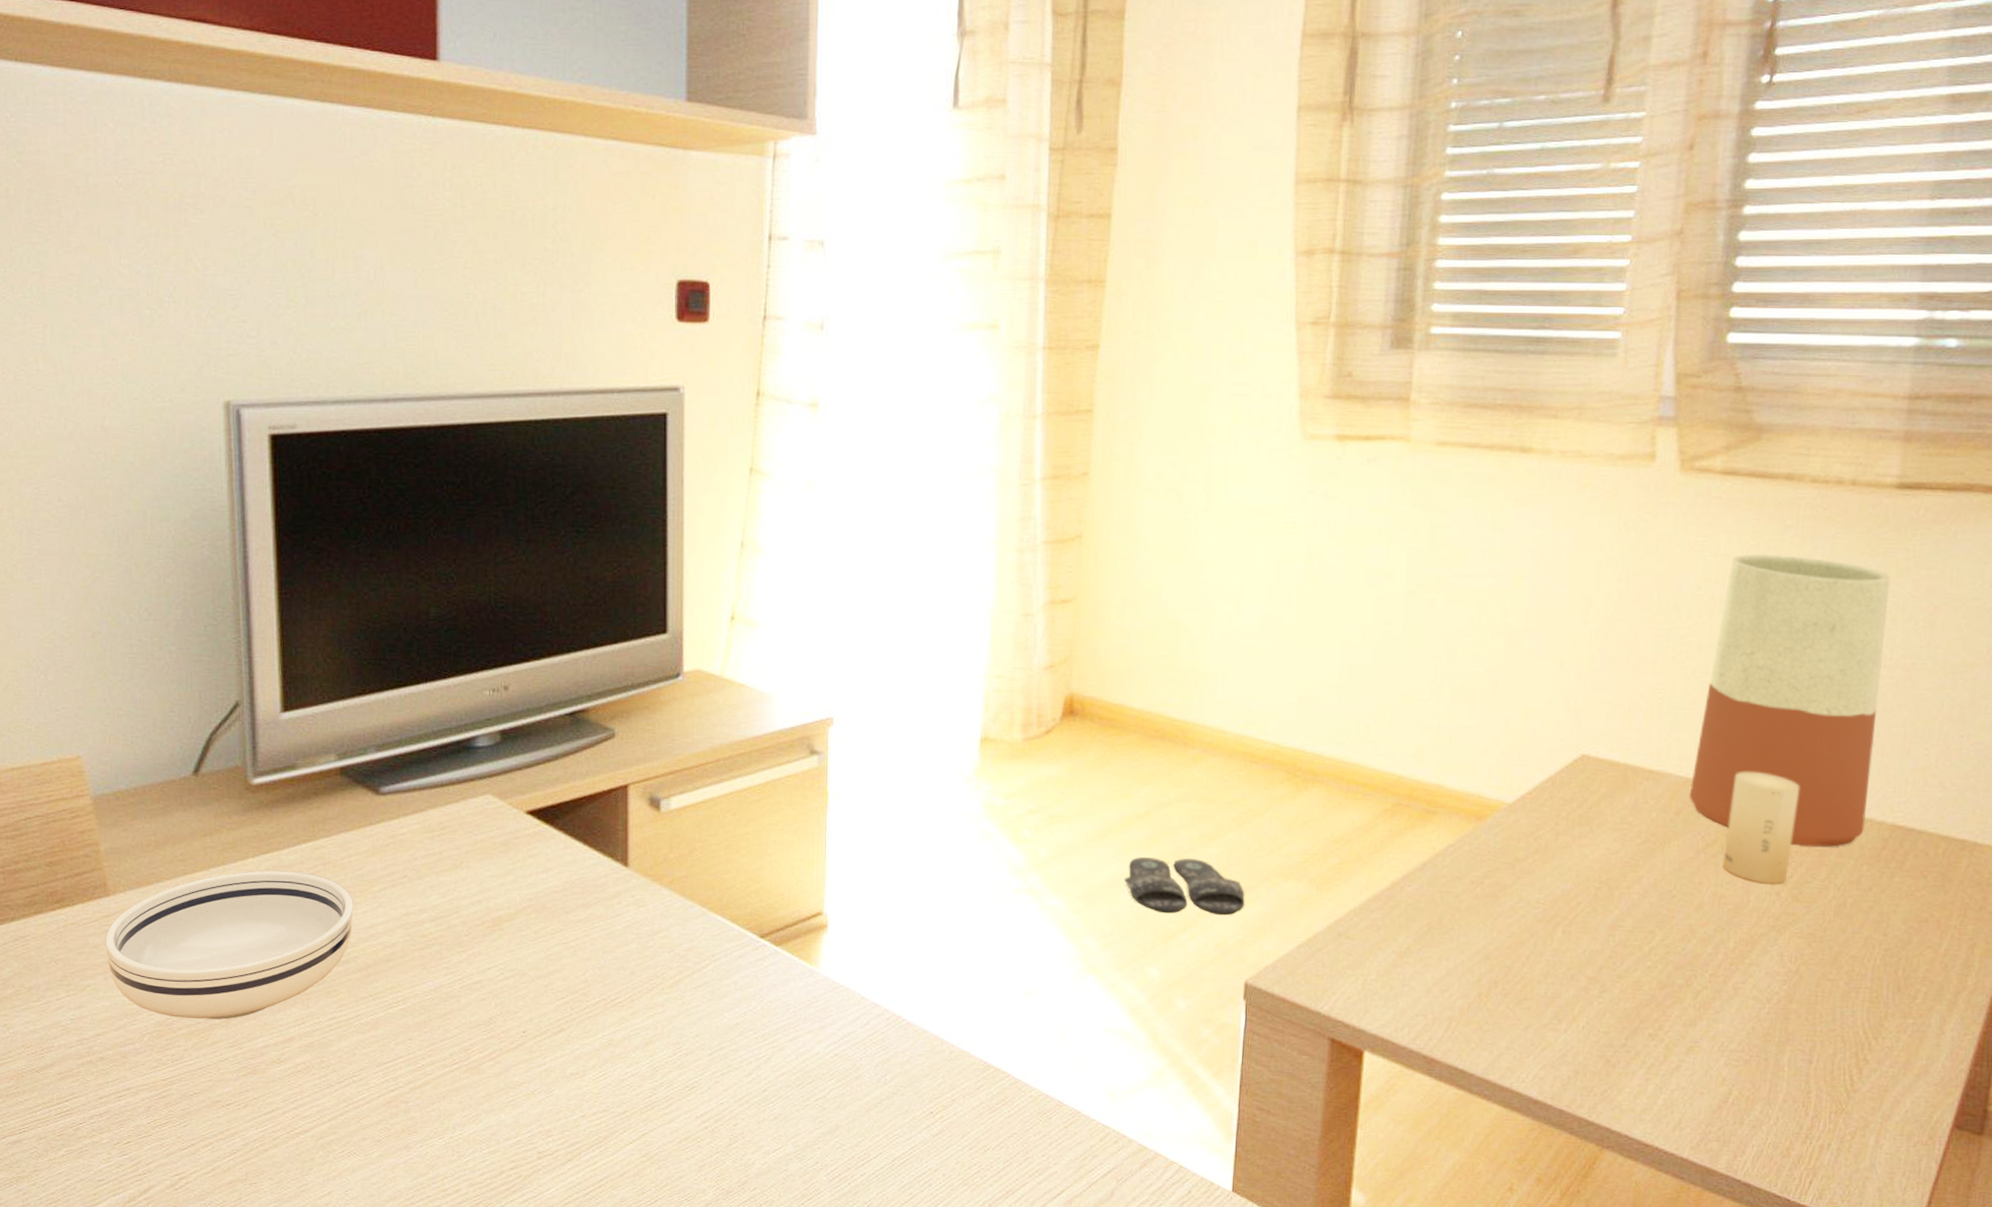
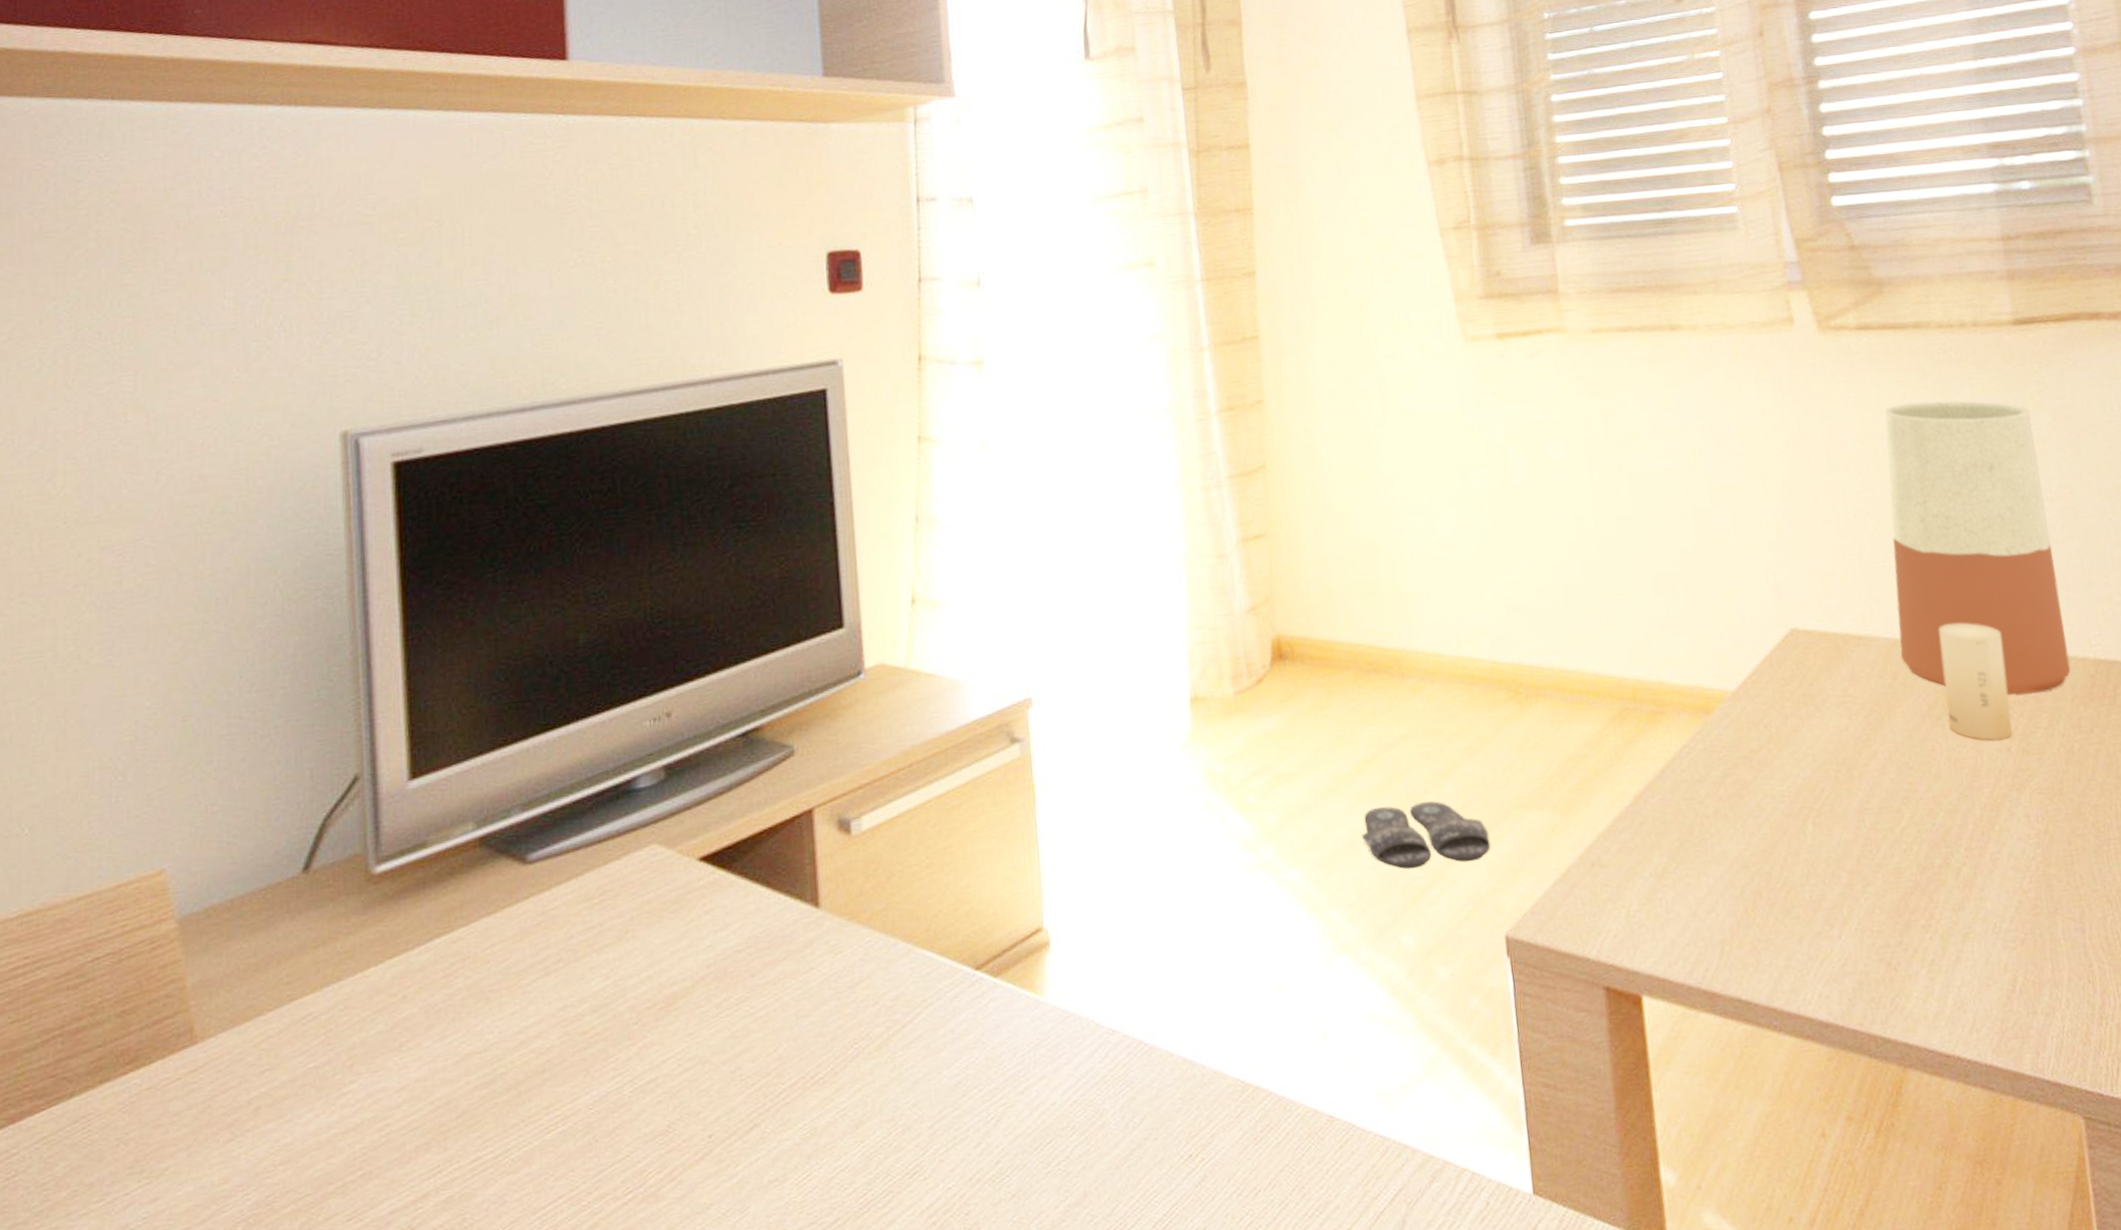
bowl: present [105,870,353,1019] -> none [190,974,499,1193]

